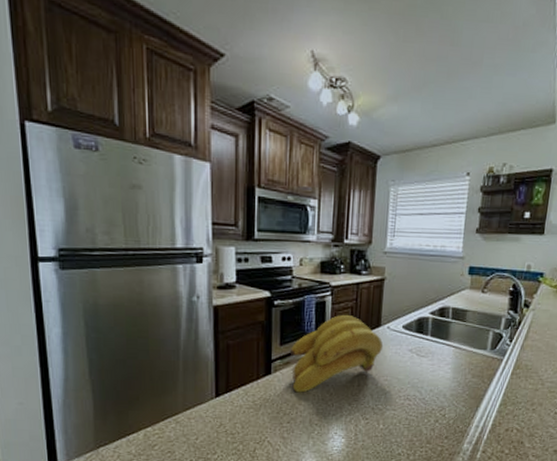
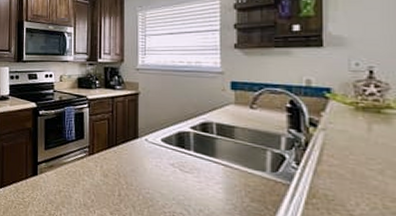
banana bunch: present [289,314,384,393] -> none [53,125,143,196]

